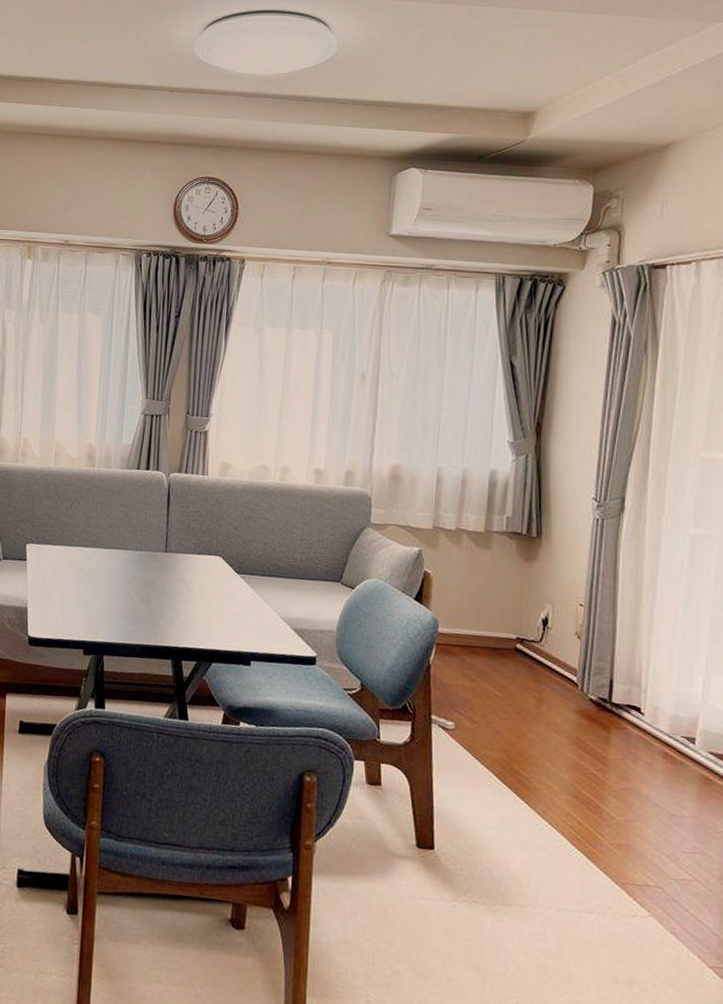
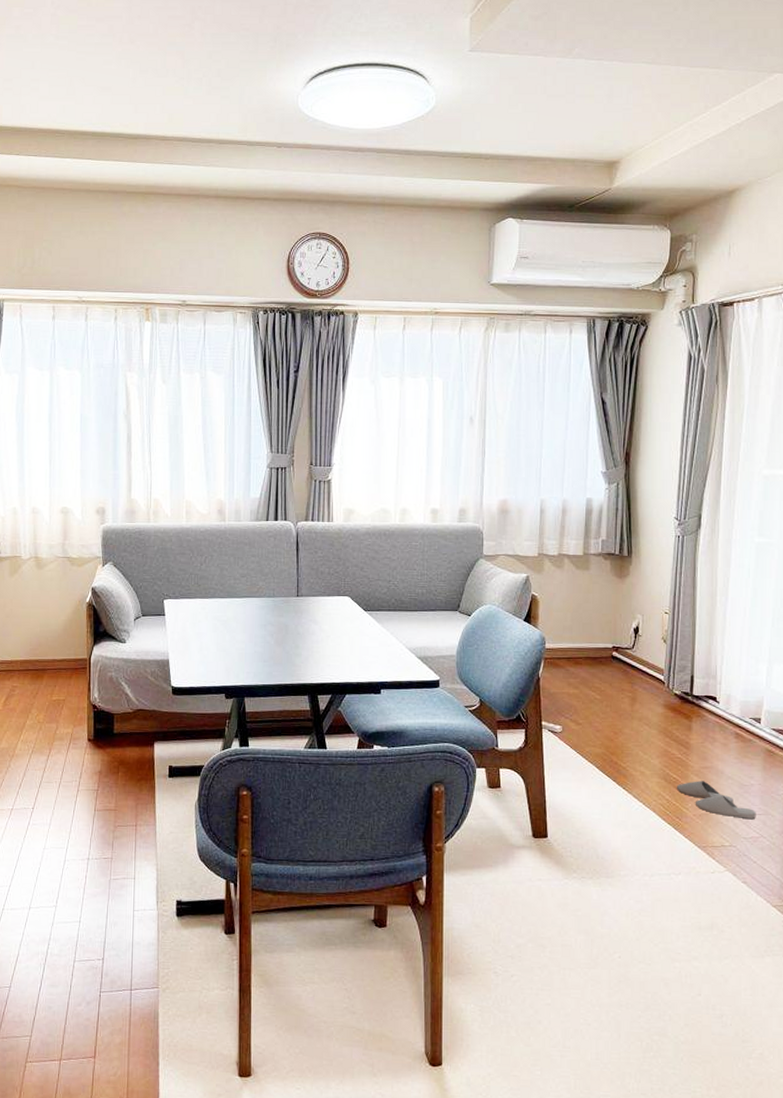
slippers: none [589,803,689,859] -> present [676,781,756,820]

